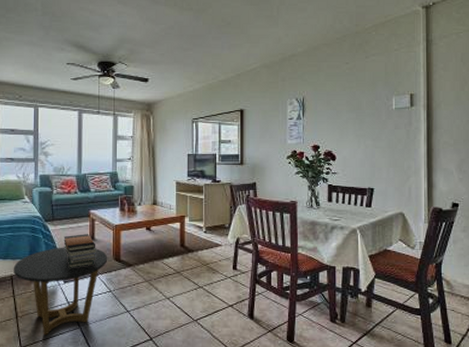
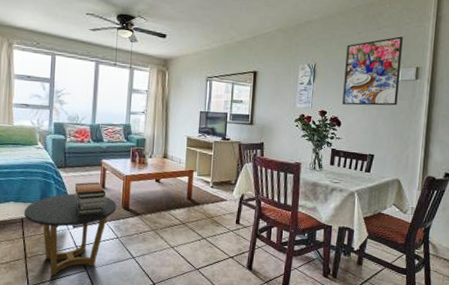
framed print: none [335,63,393,138] -> present [342,36,403,106]

